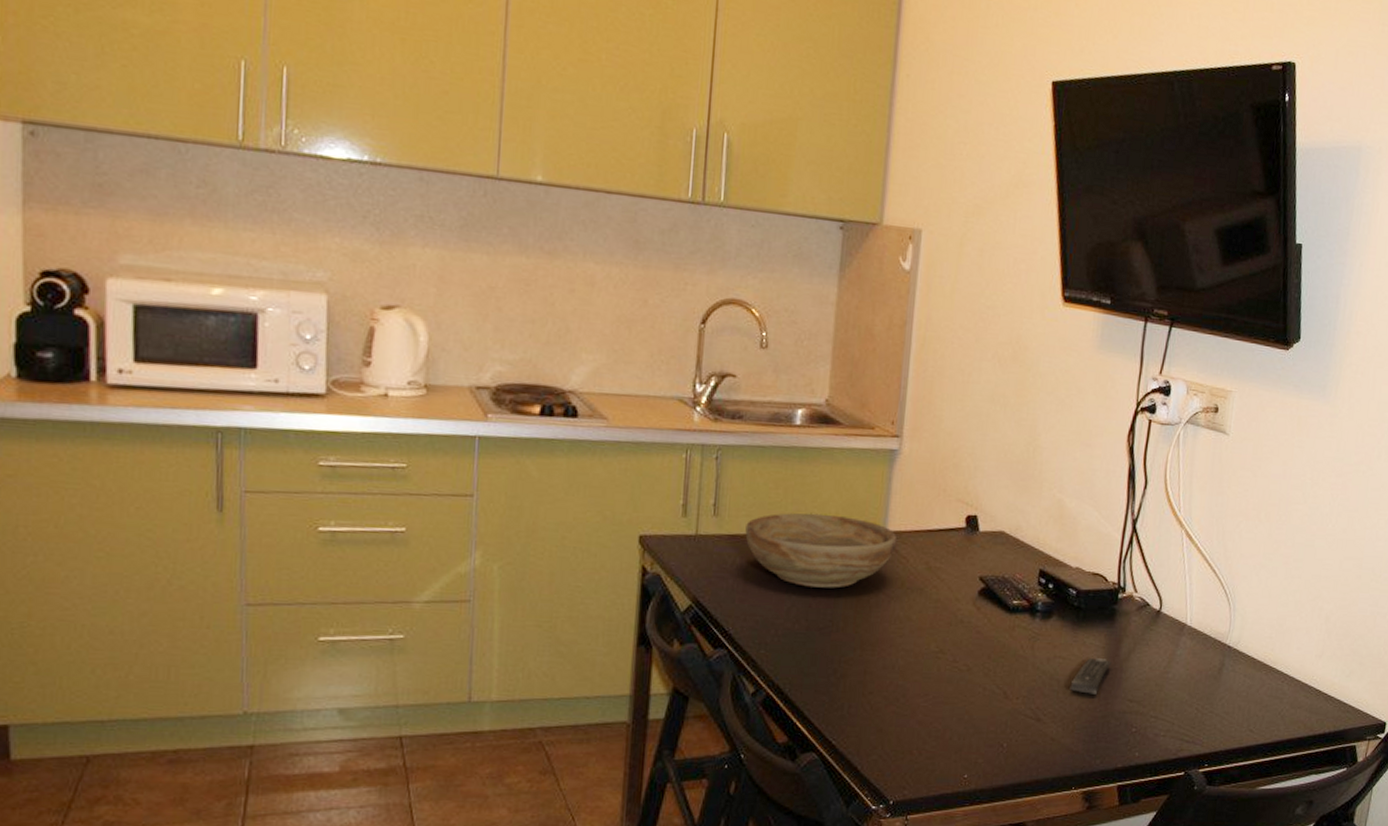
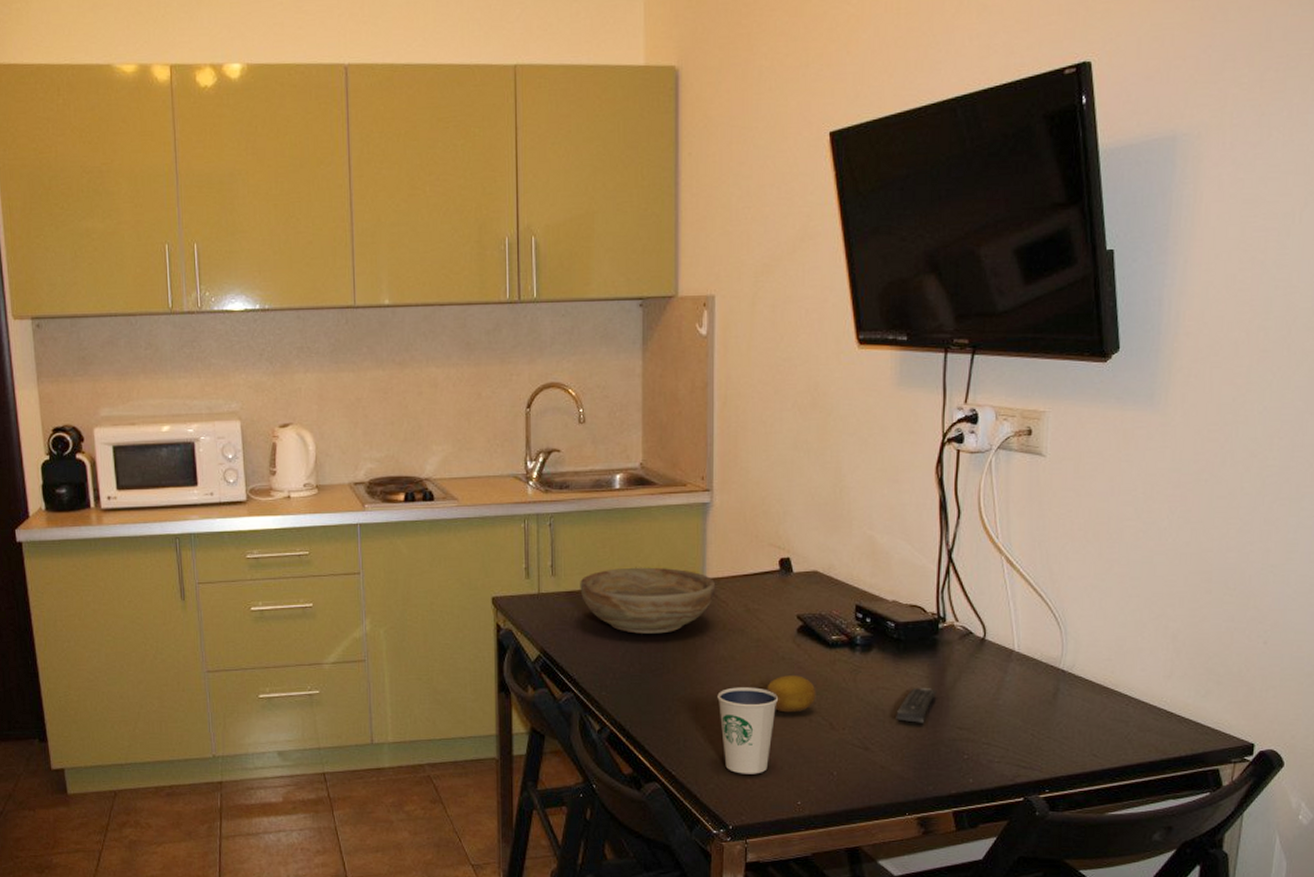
dixie cup: none [888,650,954,745] -> present [717,687,779,774]
fruit: none [942,640,993,680] -> present [767,675,816,713]

